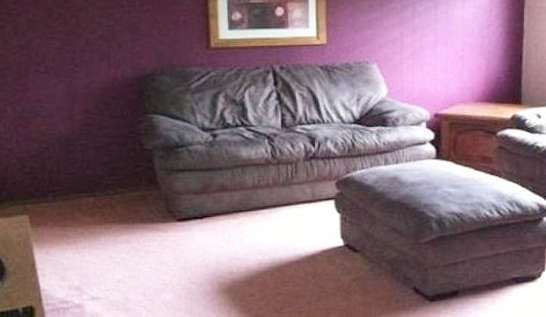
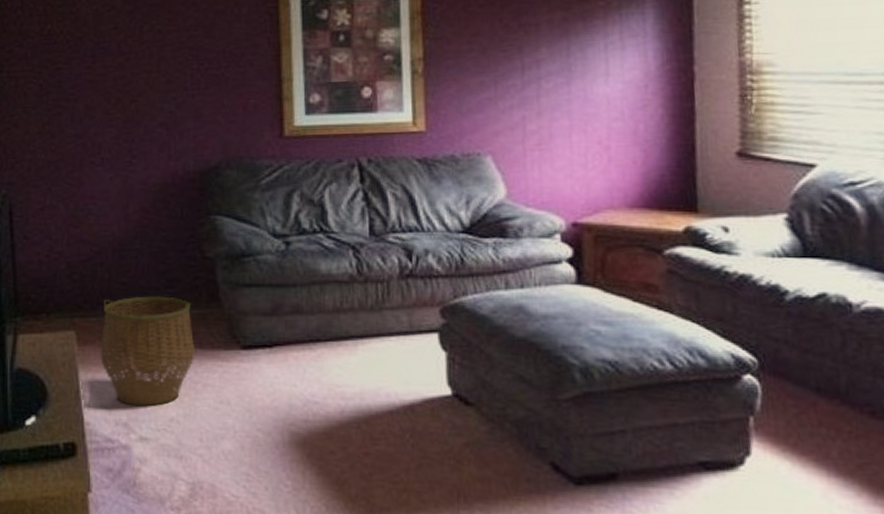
basket: none [52,182,138,273] -> present [100,296,195,407]

